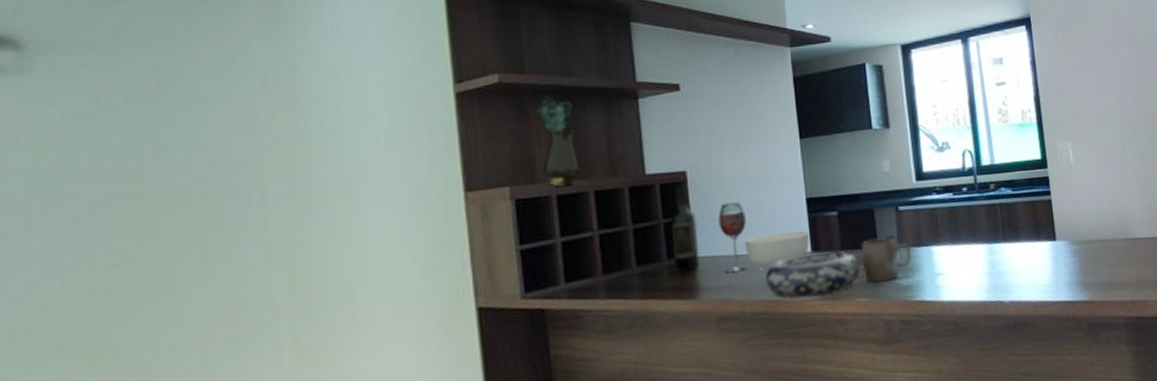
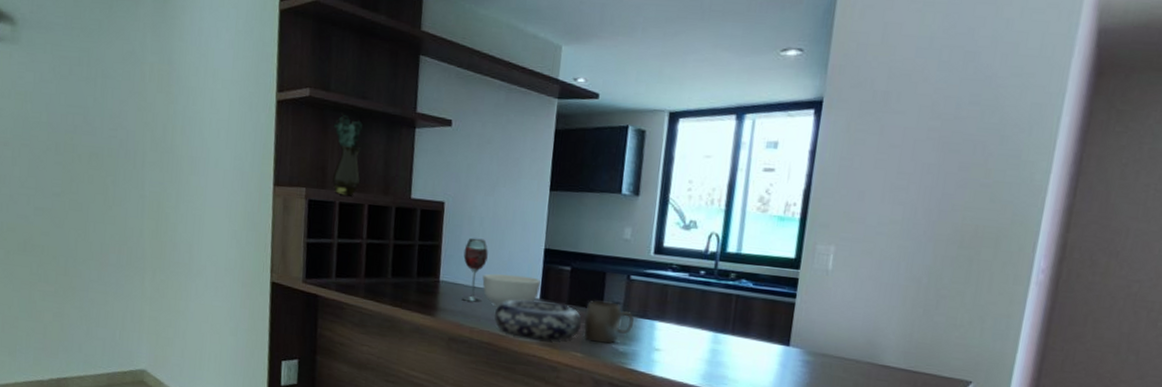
wine bottle: present [669,187,700,272] -> none [420,215,447,291]

